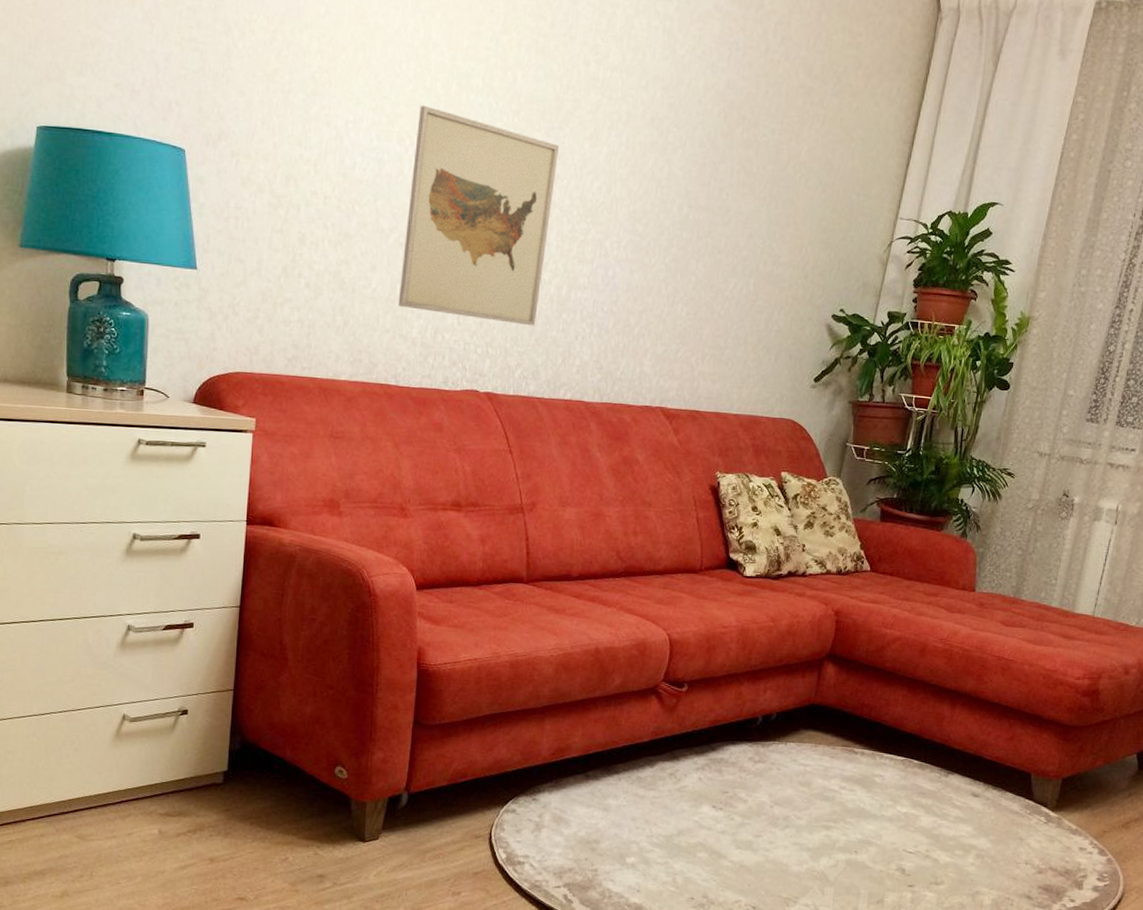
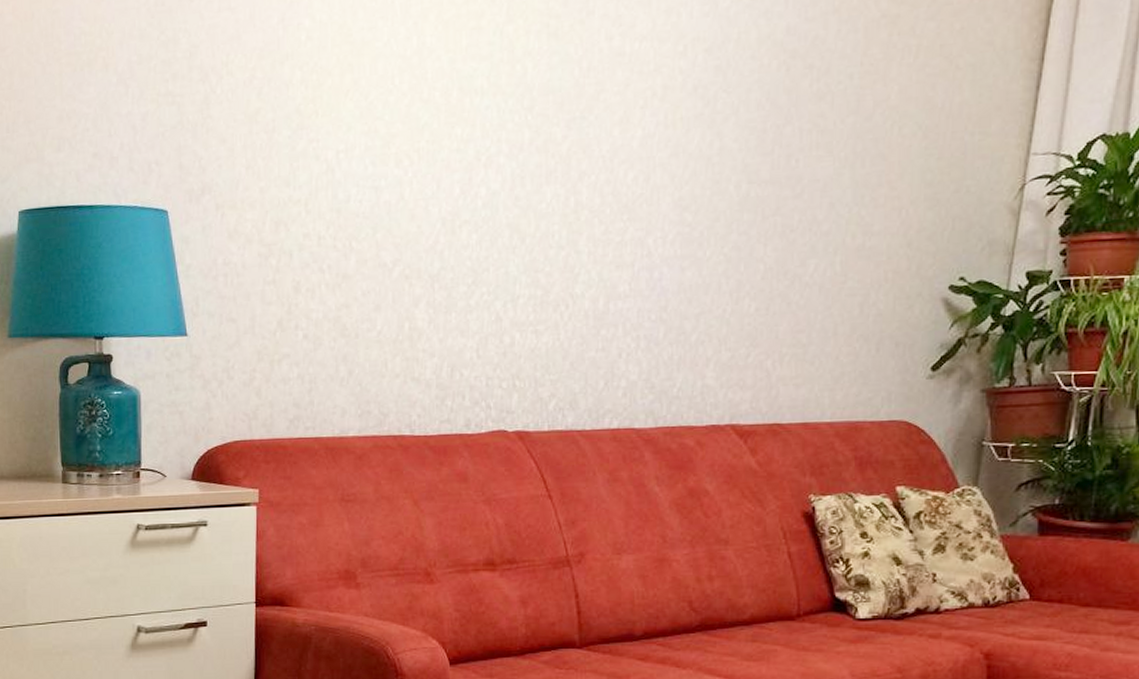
wall art: present [398,105,559,326] -> none [407,118,582,349]

